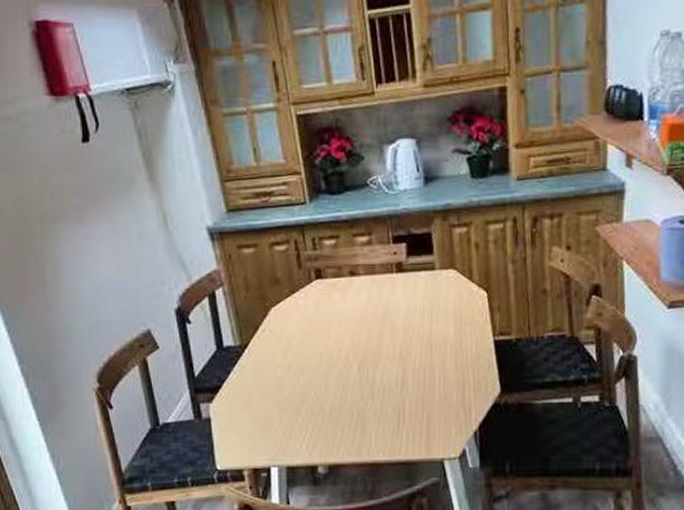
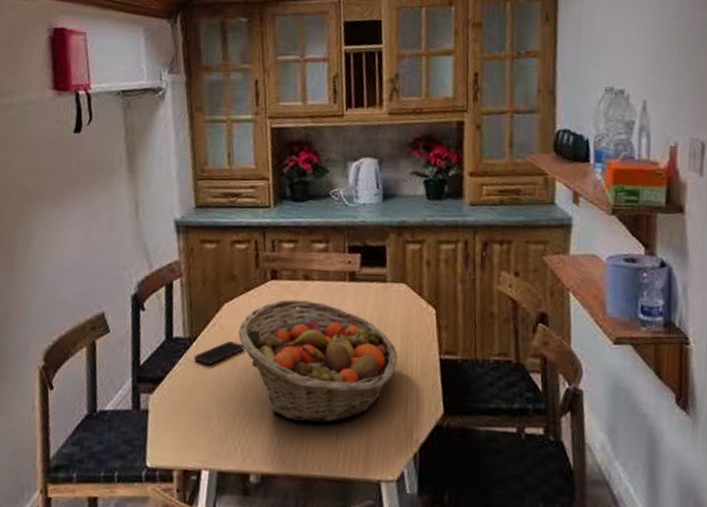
smartphone: none [247,345,297,370] -> present [193,341,245,365]
fruit basket: none [289,297,452,413] -> present [238,299,398,423]

